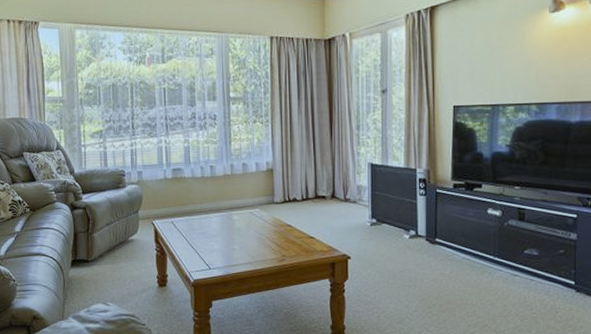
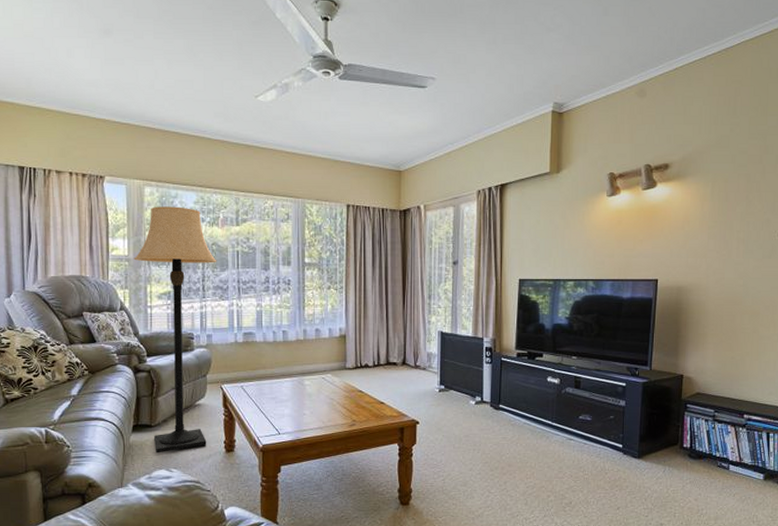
lamp: none [67,47,145,288] -> present [134,206,217,453]

